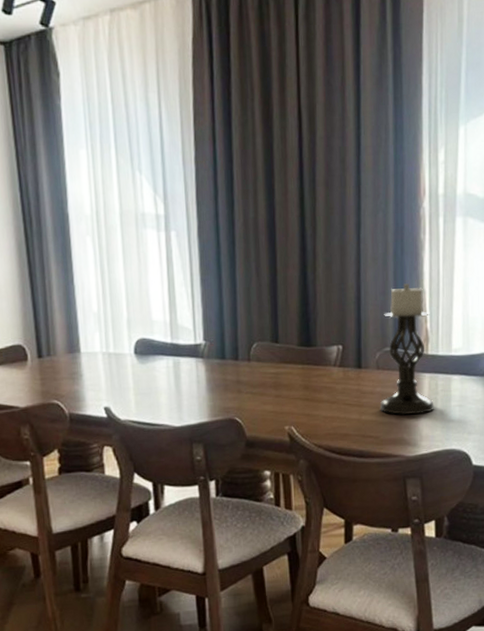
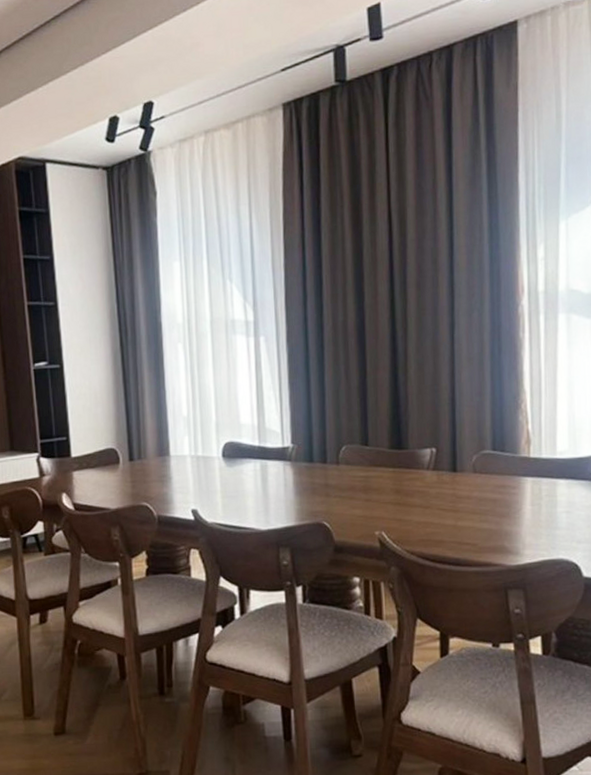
candle holder: present [381,283,434,415] -> none [478,383,538,522]

